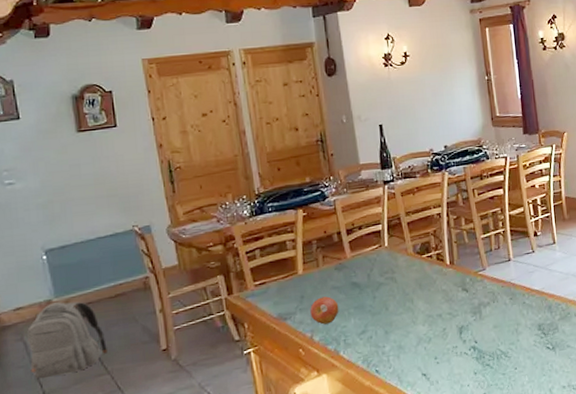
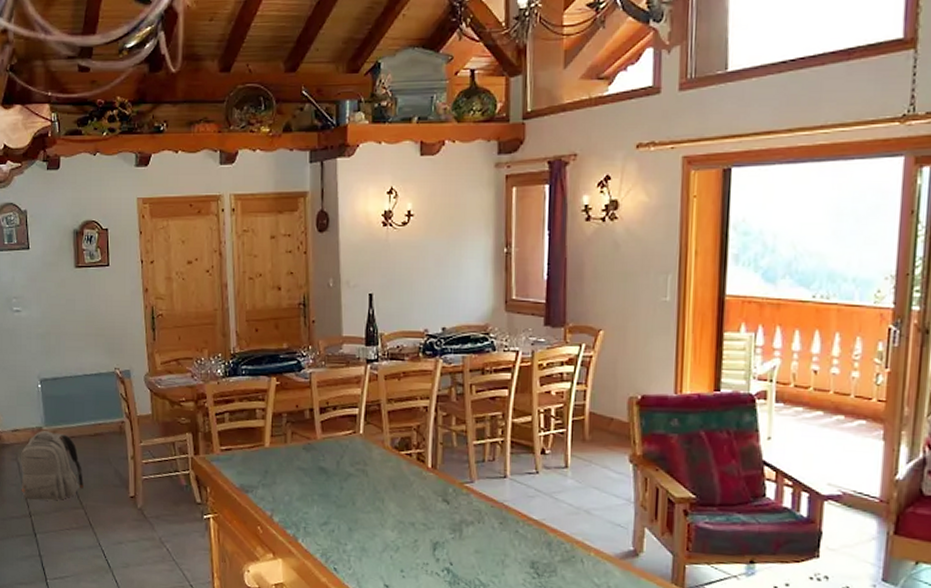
fruit: present [310,296,339,325] -> none [273,476,303,506]

